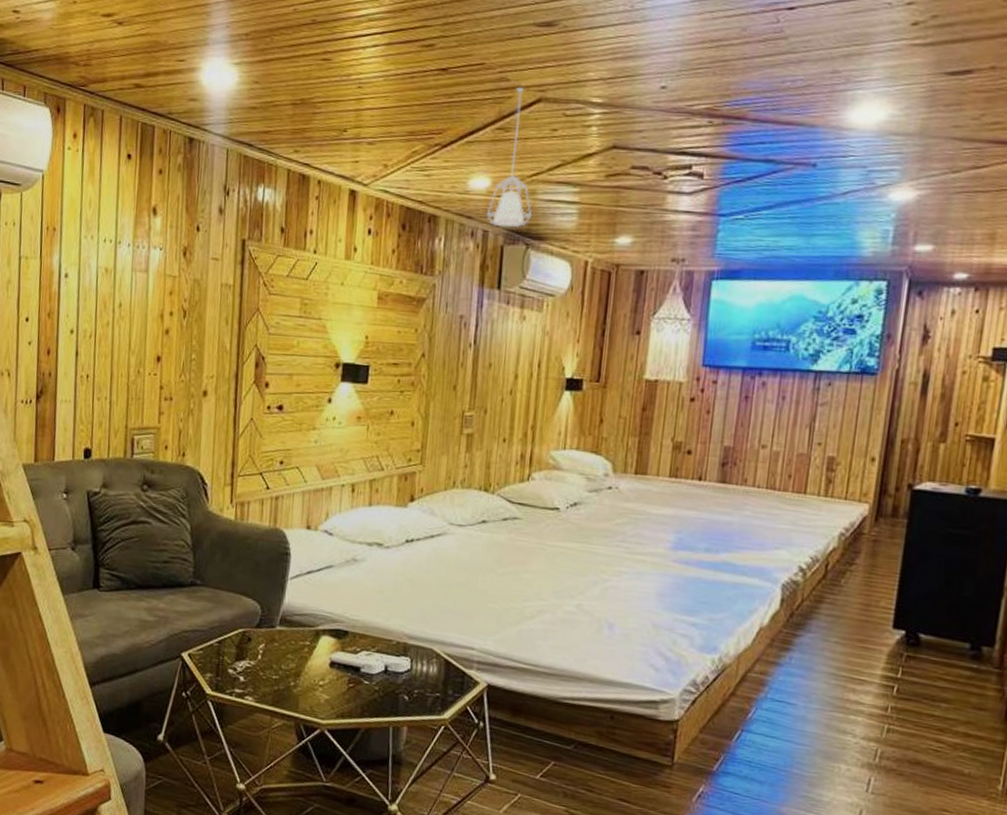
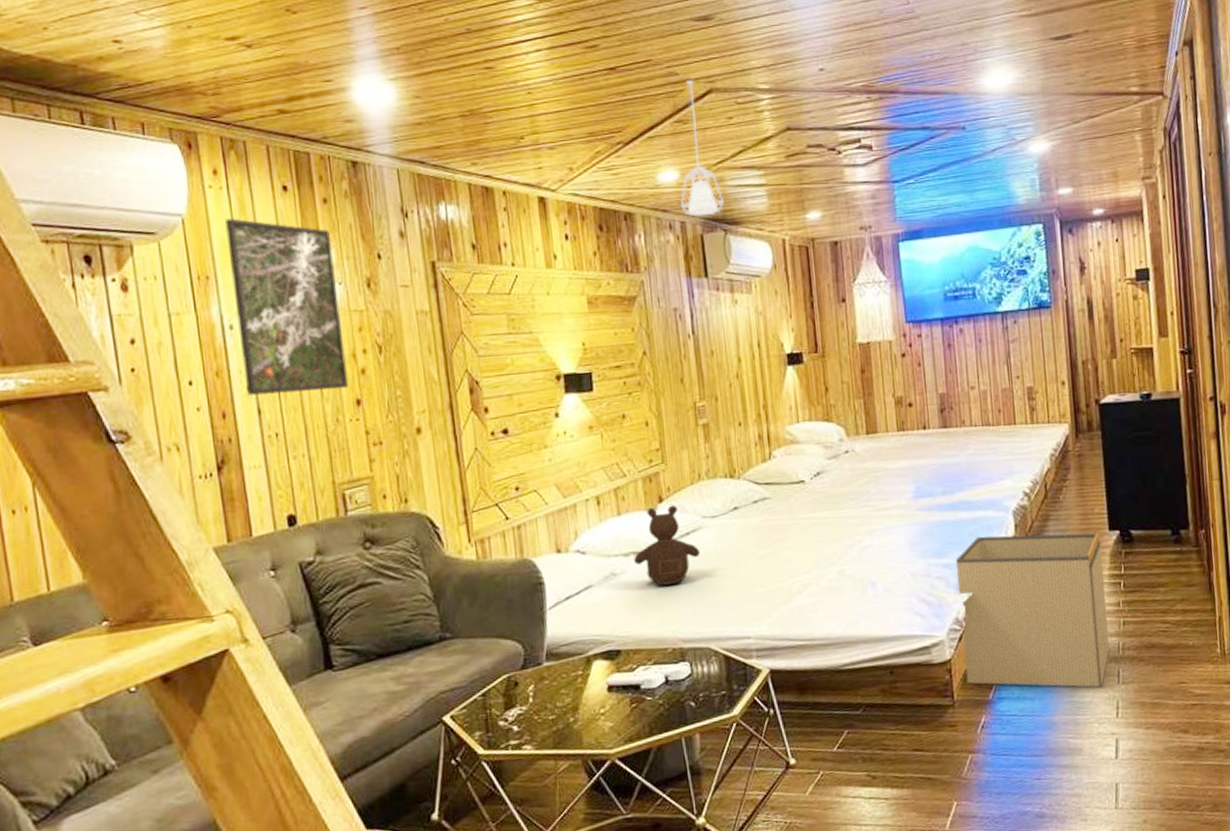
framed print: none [70,178,160,345] -> present [225,218,348,396]
teddy bear: none [376,504,440,582] -> present [634,505,700,586]
storage bin: none [691,602,880,789] -> present [955,532,1110,687]

